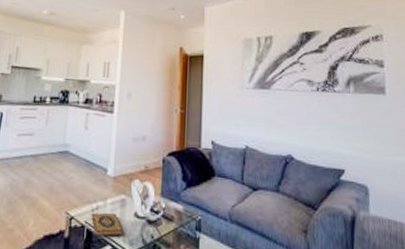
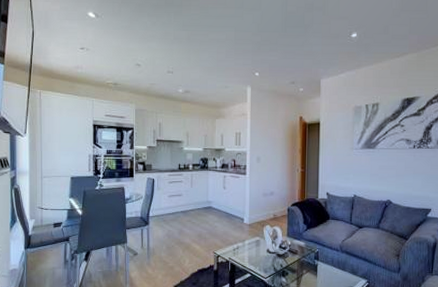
hardback book: present [91,212,123,237] -> none [234,250,259,268]

